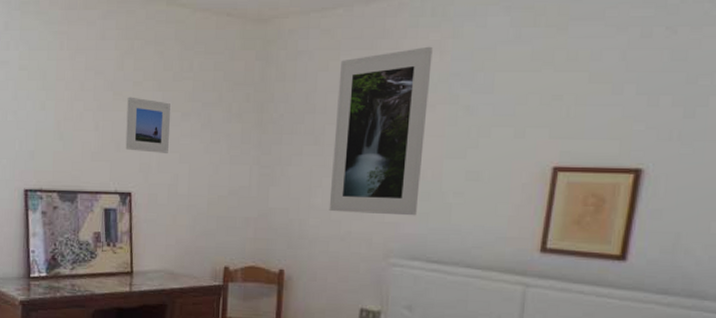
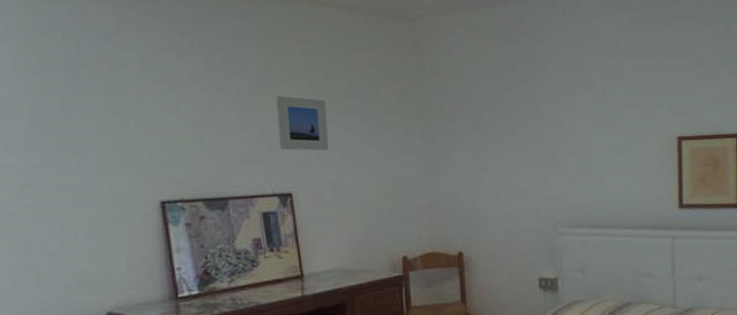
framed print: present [329,46,433,216] -> none [490,40,576,192]

